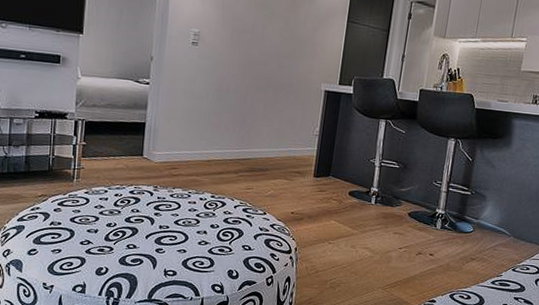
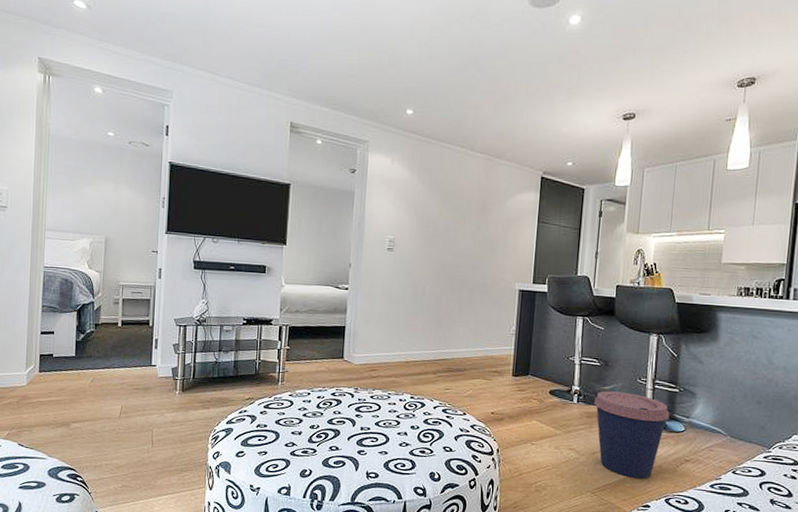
coffee cup: none [391,192,461,276] -> present [594,391,670,479]

